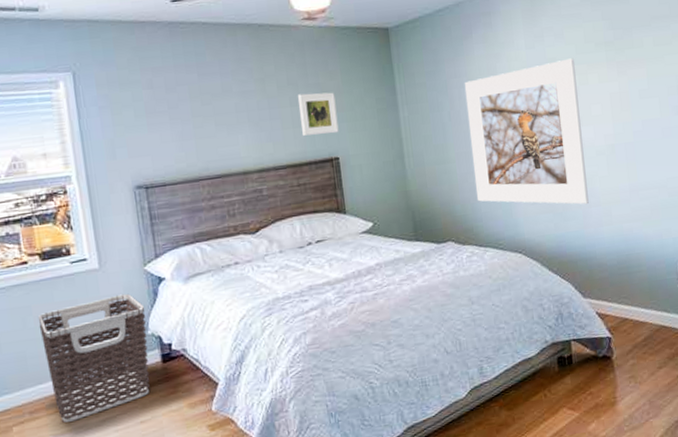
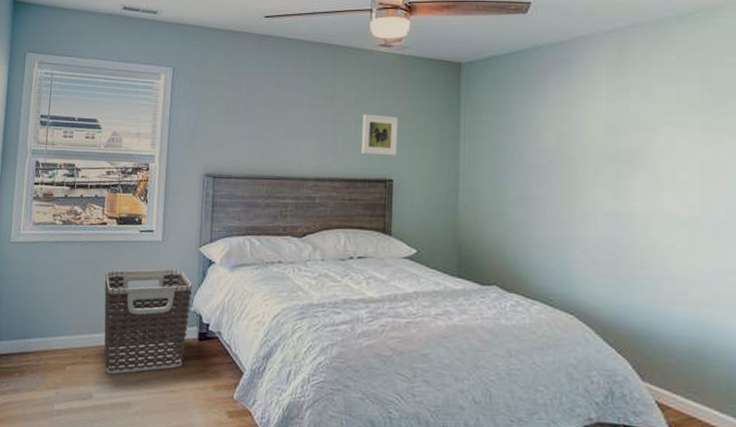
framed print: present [464,58,589,205] -> none [530,117,661,278]

